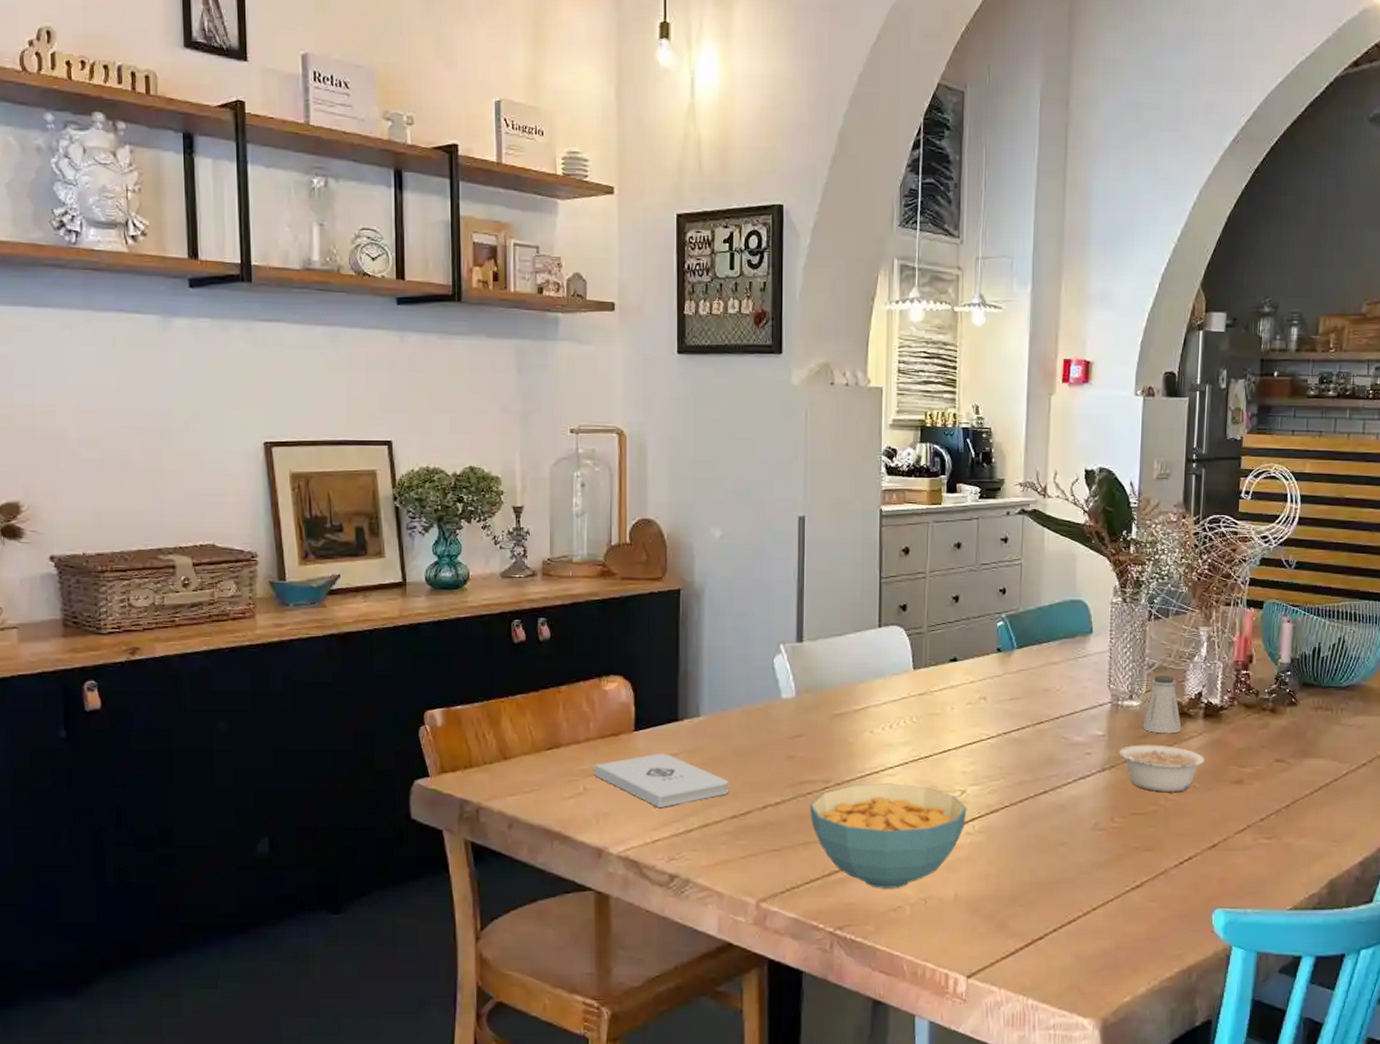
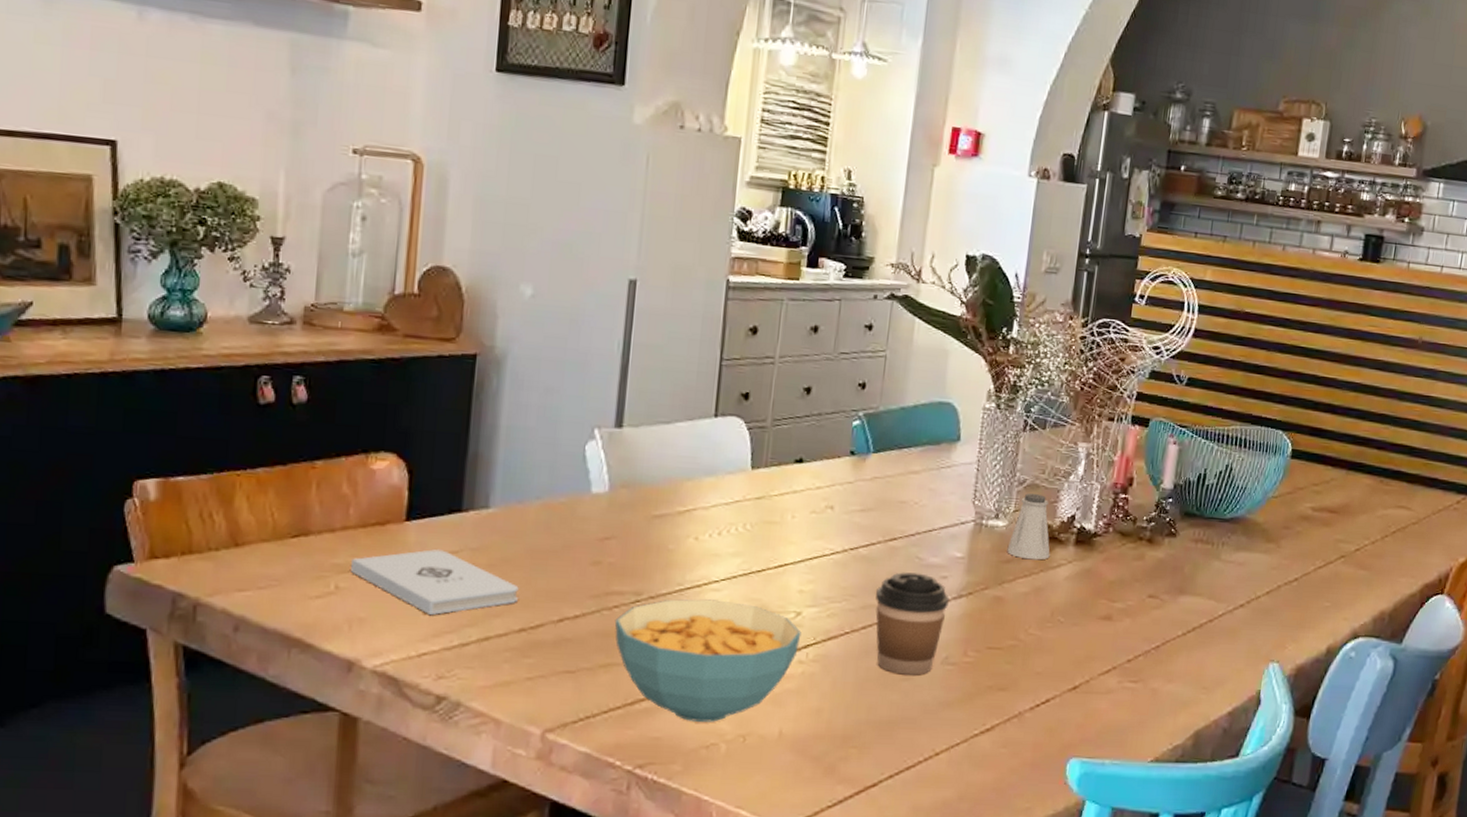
coffee cup: none [1028,751,1095,841] -> present [875,572,950,675]
legume: present [1119,744,1205,792] -> none [978,570,1073,626]

